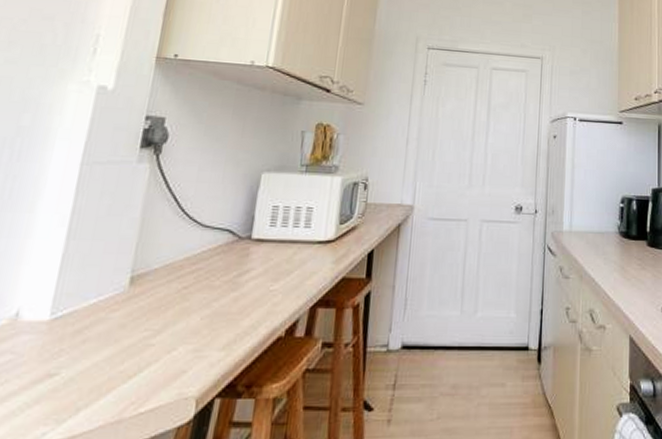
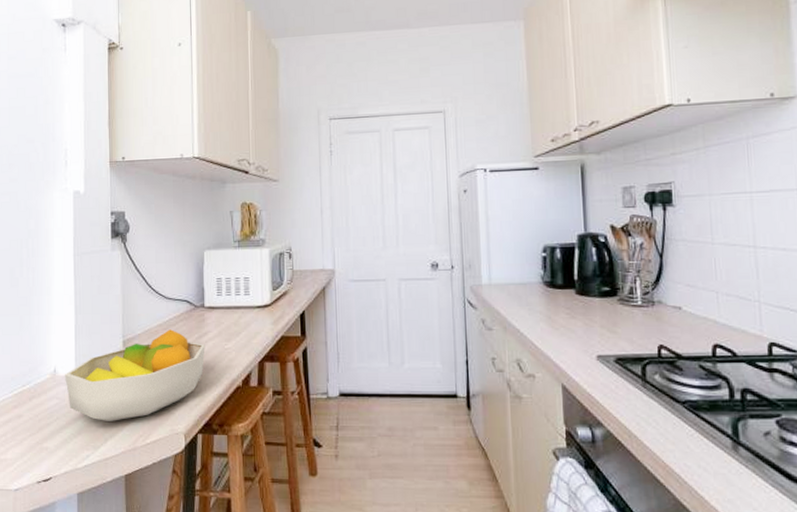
fruit bowl: none [29,264,245,384] -> present [65,329,205,421]

